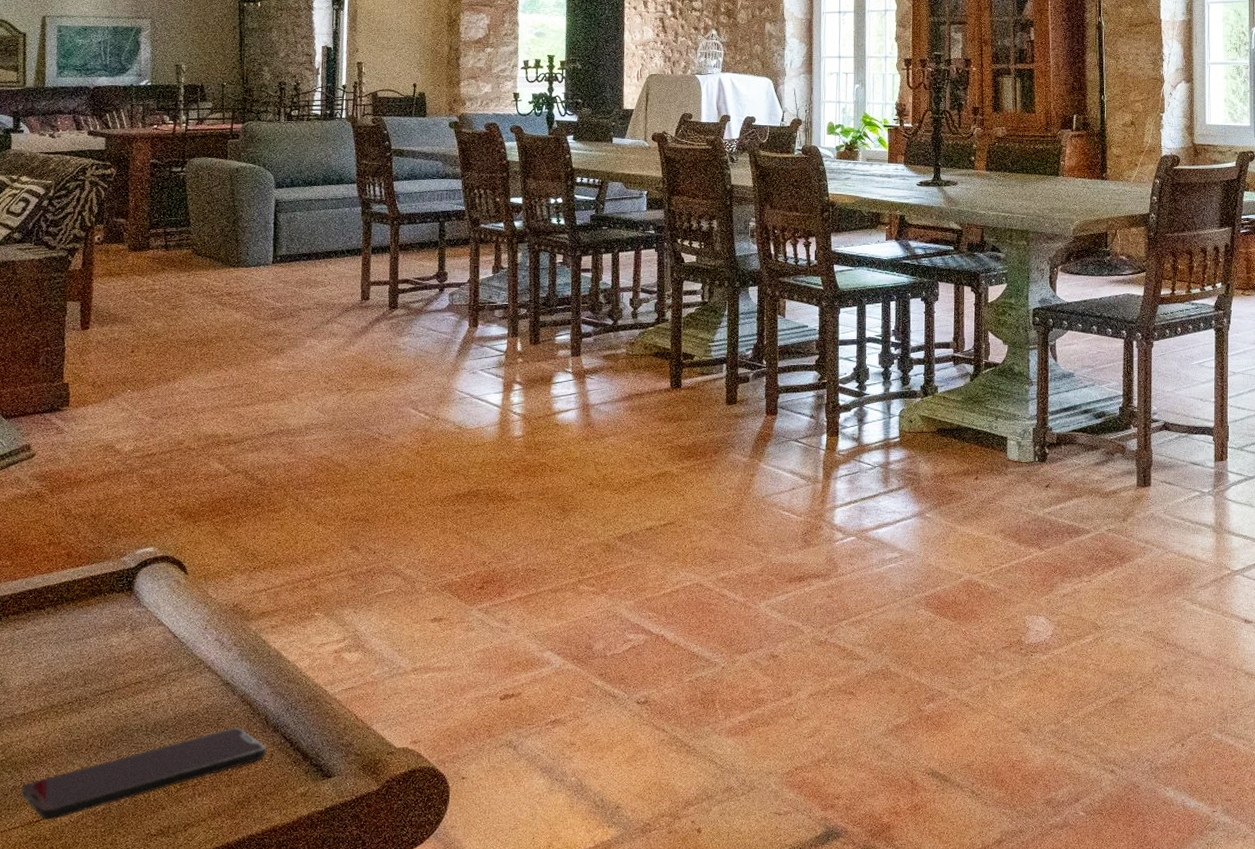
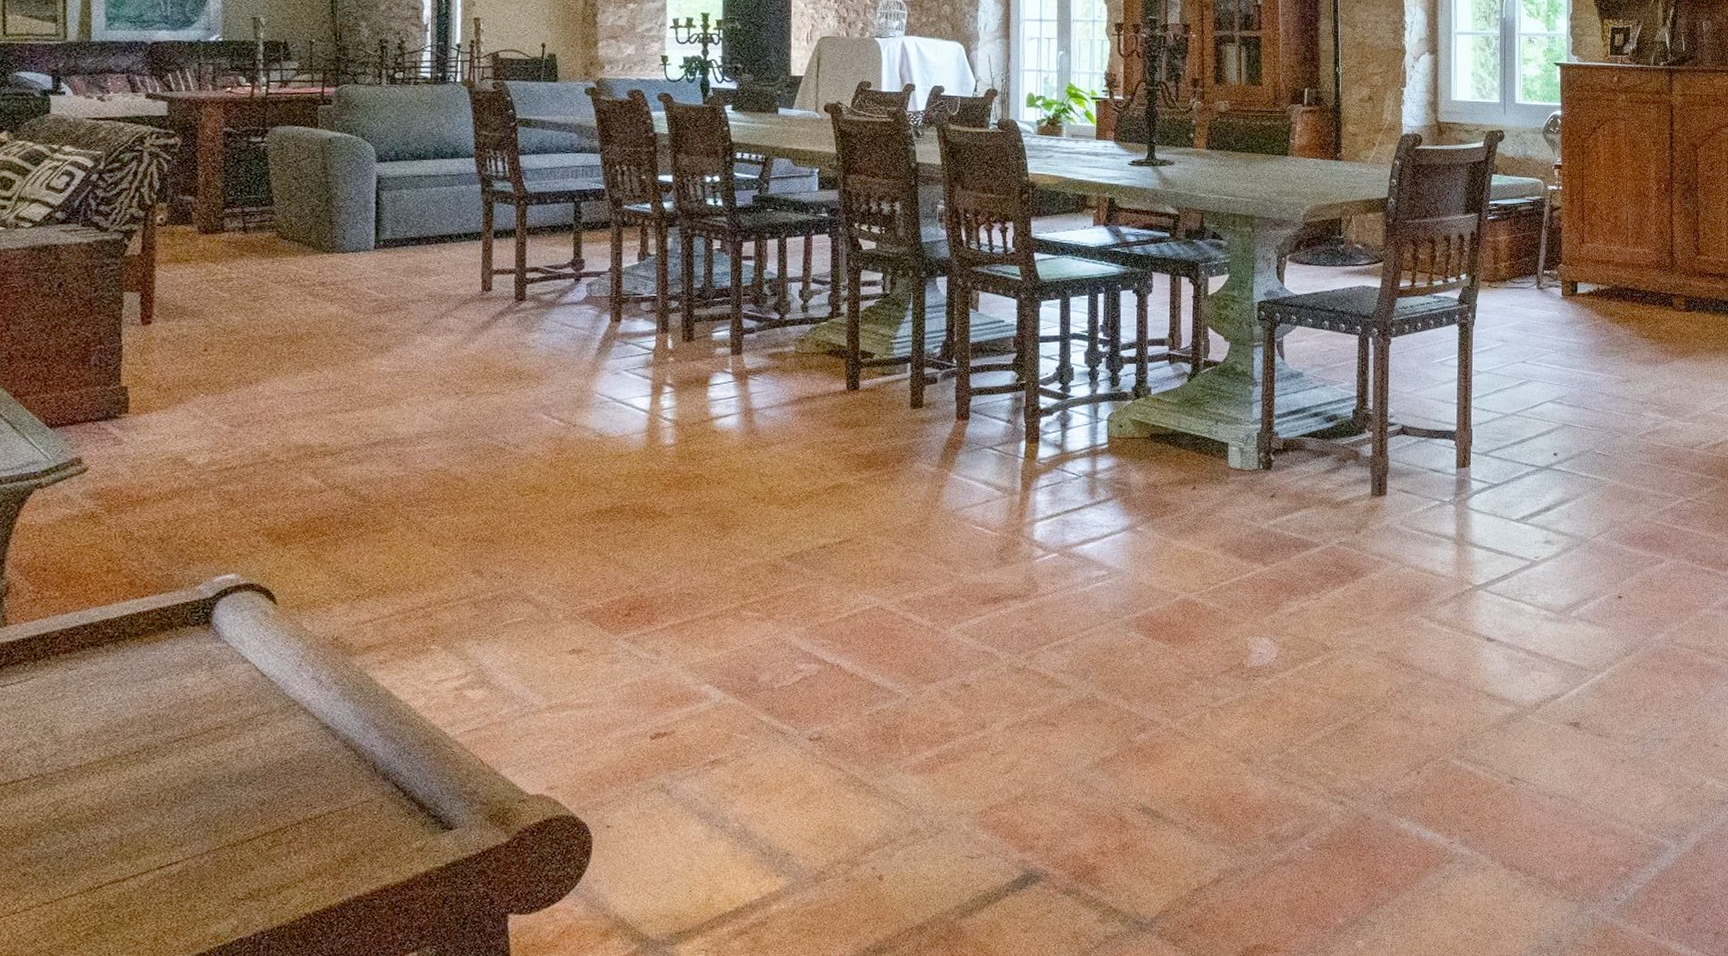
smartphone: present [21,727,267,820] -> none [78,776,376,886]

